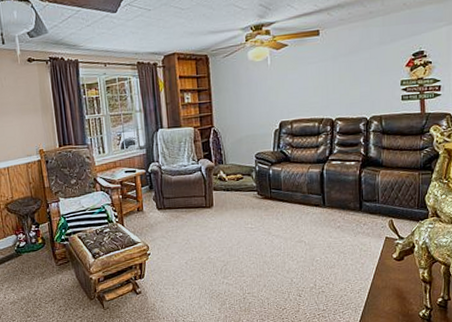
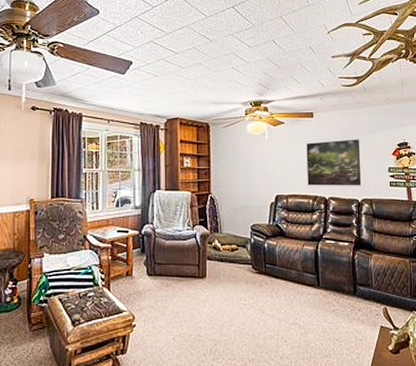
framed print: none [312,53,371,109] -> present [306,139,362,186]

